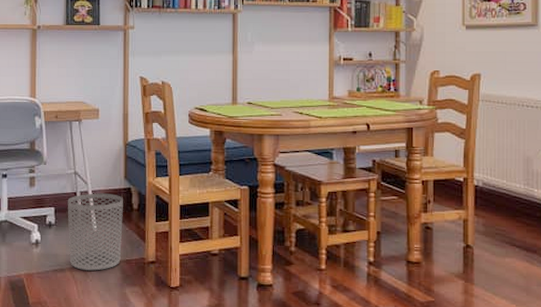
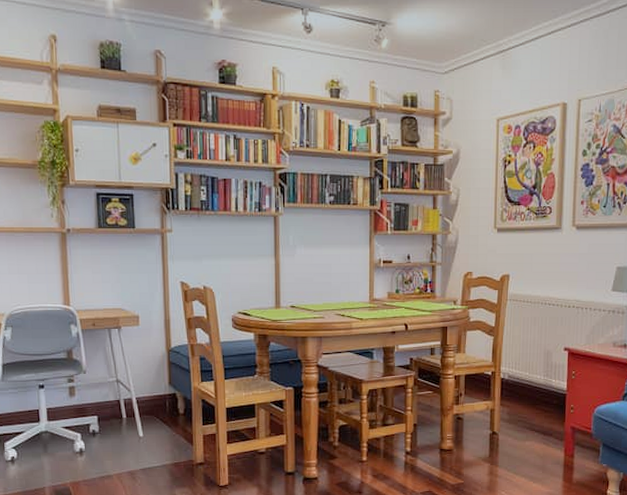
waste bin: present [67,193,123,271] -> none [110,400,169,475]

